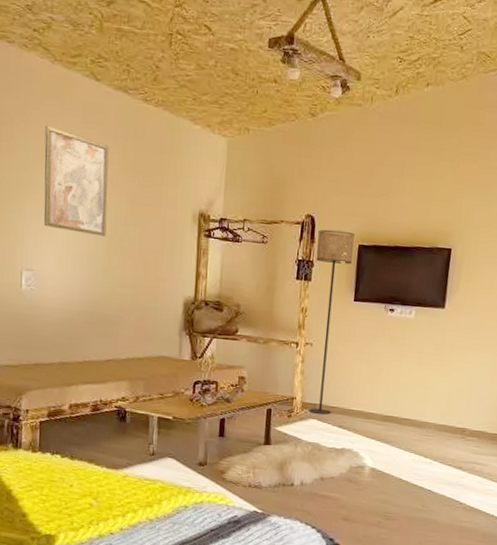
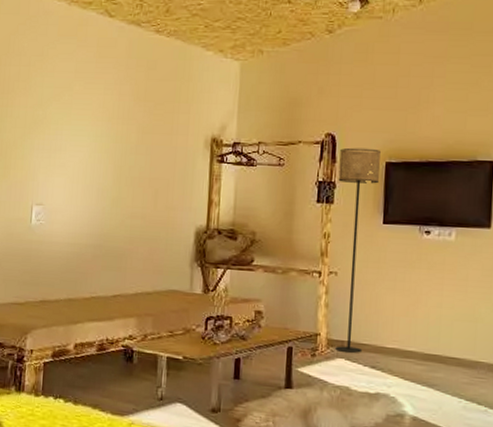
wall art: present [44,125,109,237] -> none [56,63,121,168]

